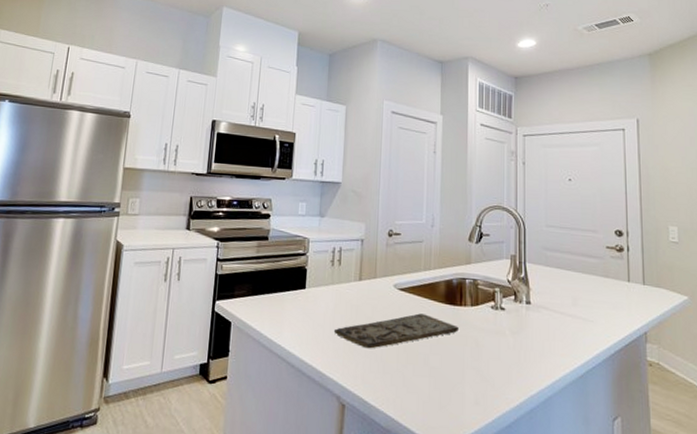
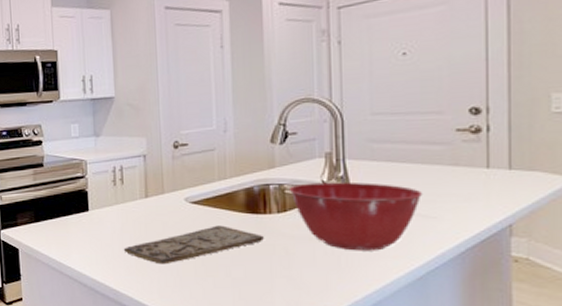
mixing bowl: none [482,280,584,349] -> present [290,182,423,251]

